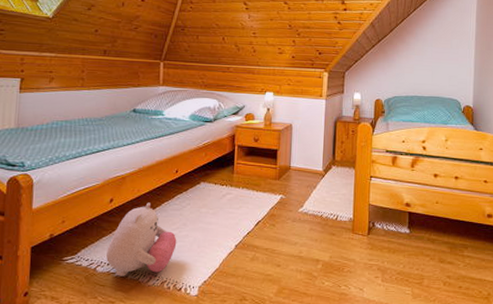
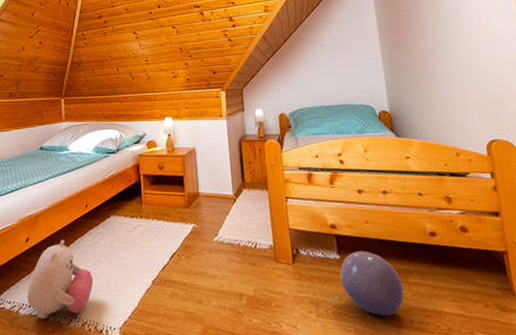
ball: none [407,227,459,283] -> present [339,251,405,317]

